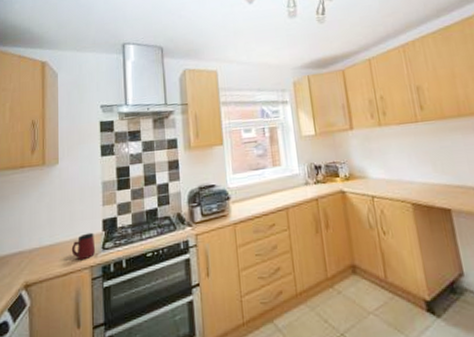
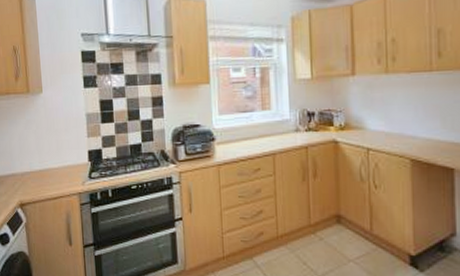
mug: present [71,232,96,261] -> none [60,162,83,187]

